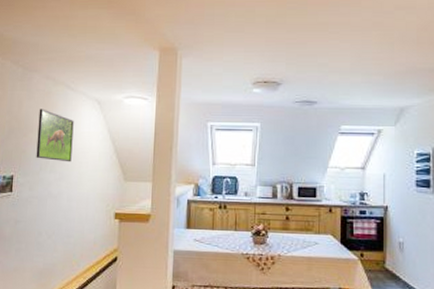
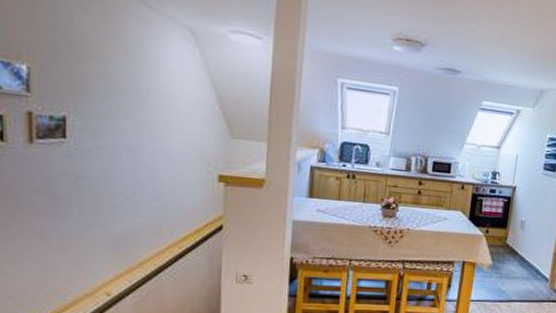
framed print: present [36,108,74,162] -> none [100,28,157,108]

